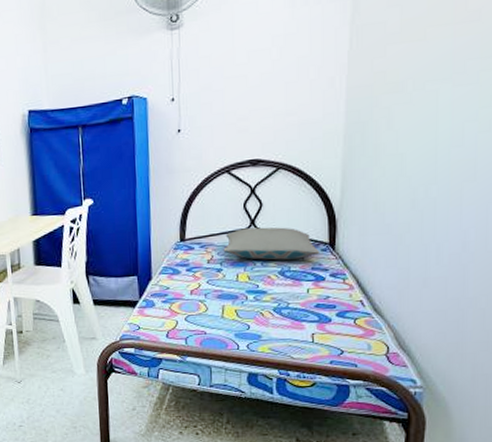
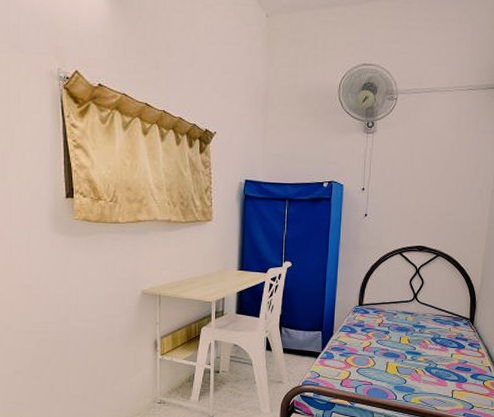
pillow: present [223,227,320,261] -> none [391,300,463,329]

